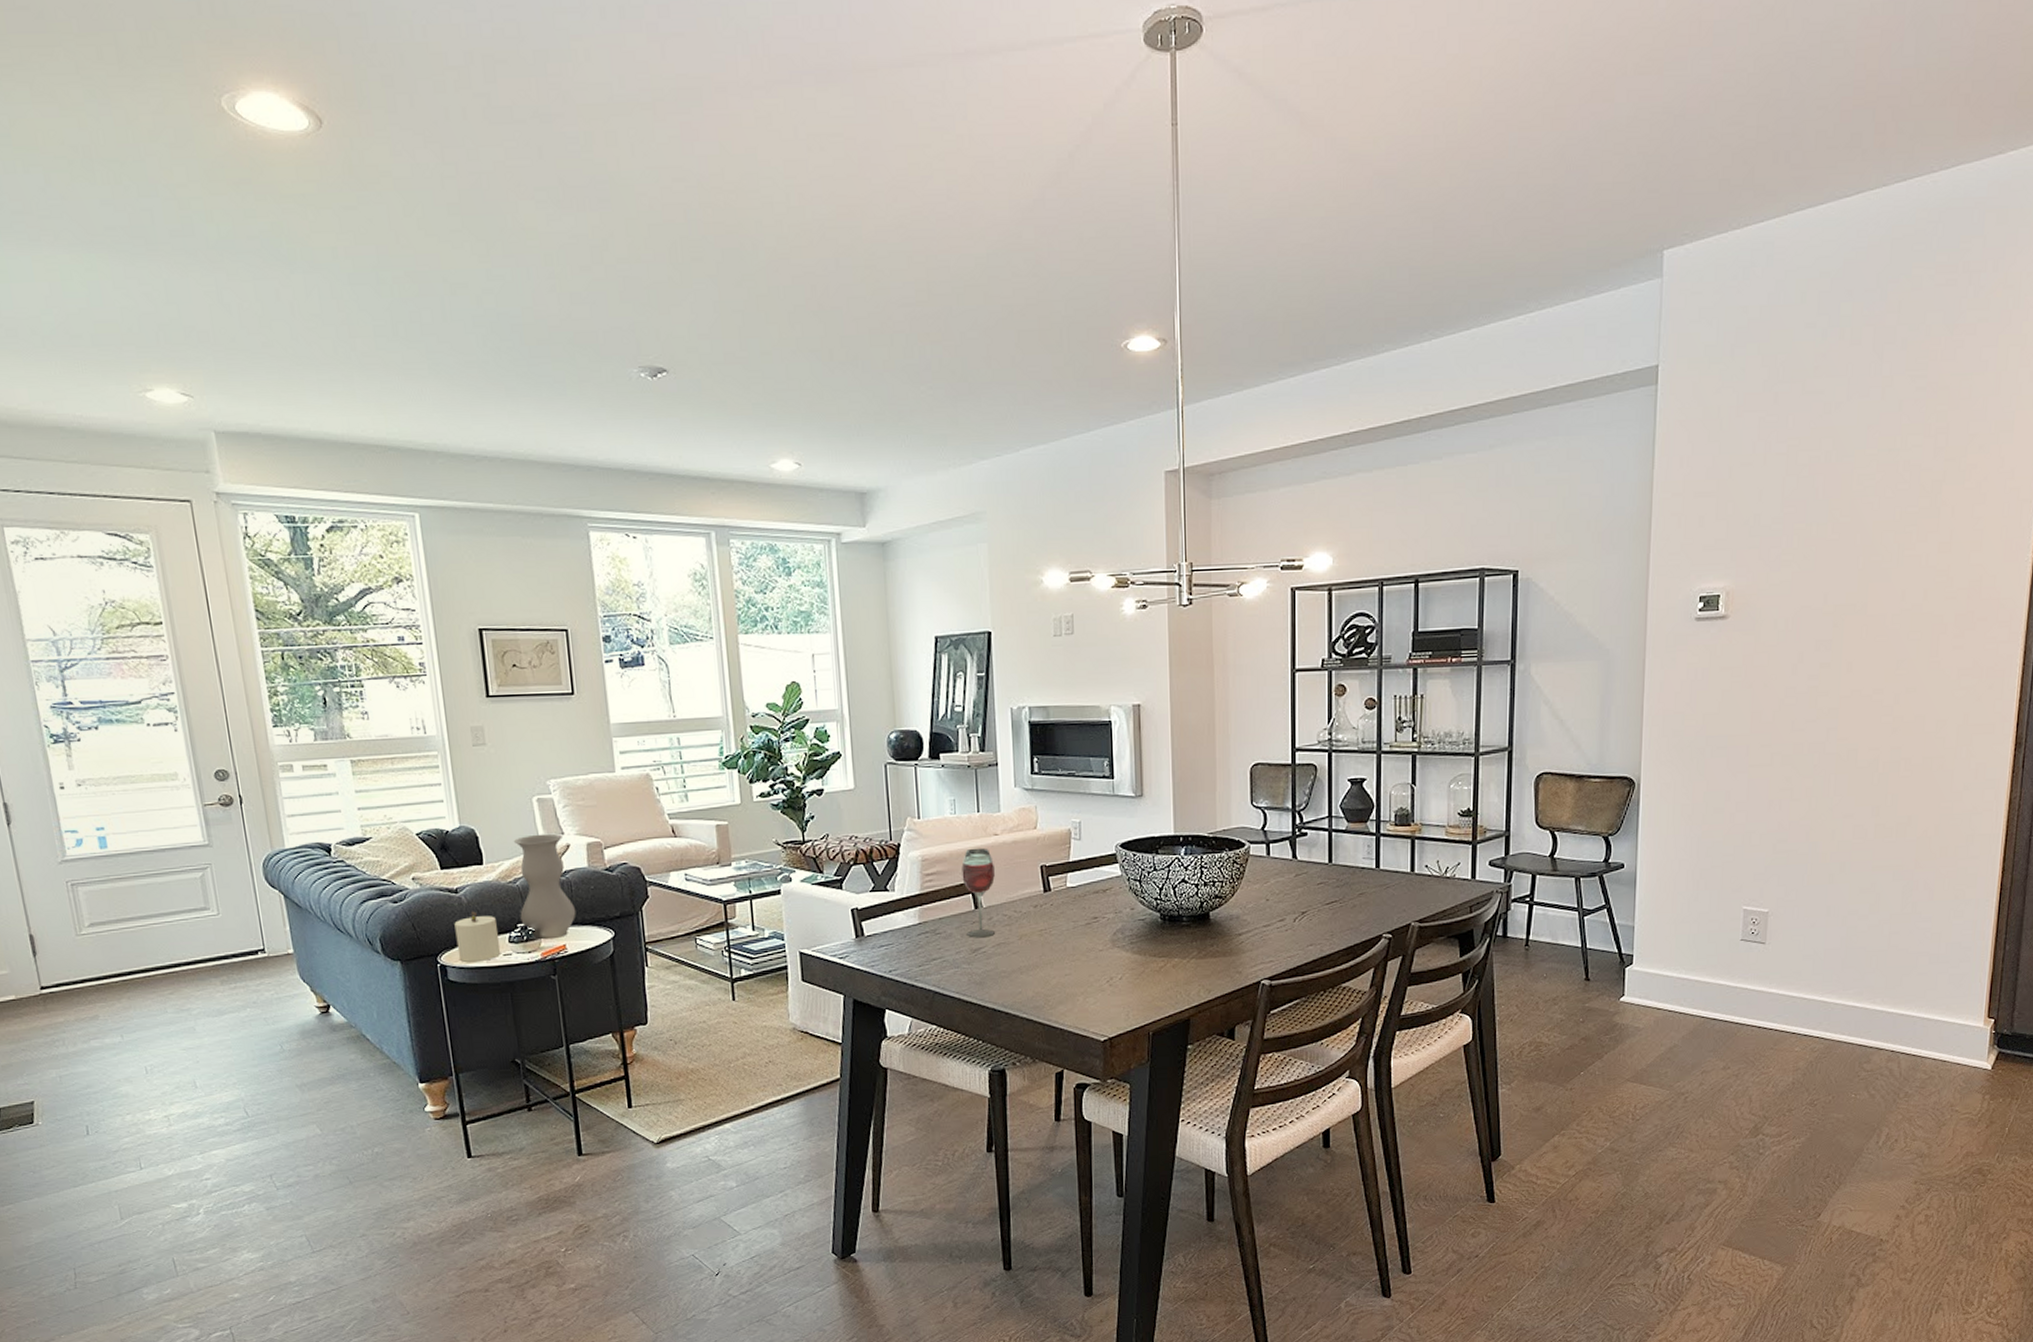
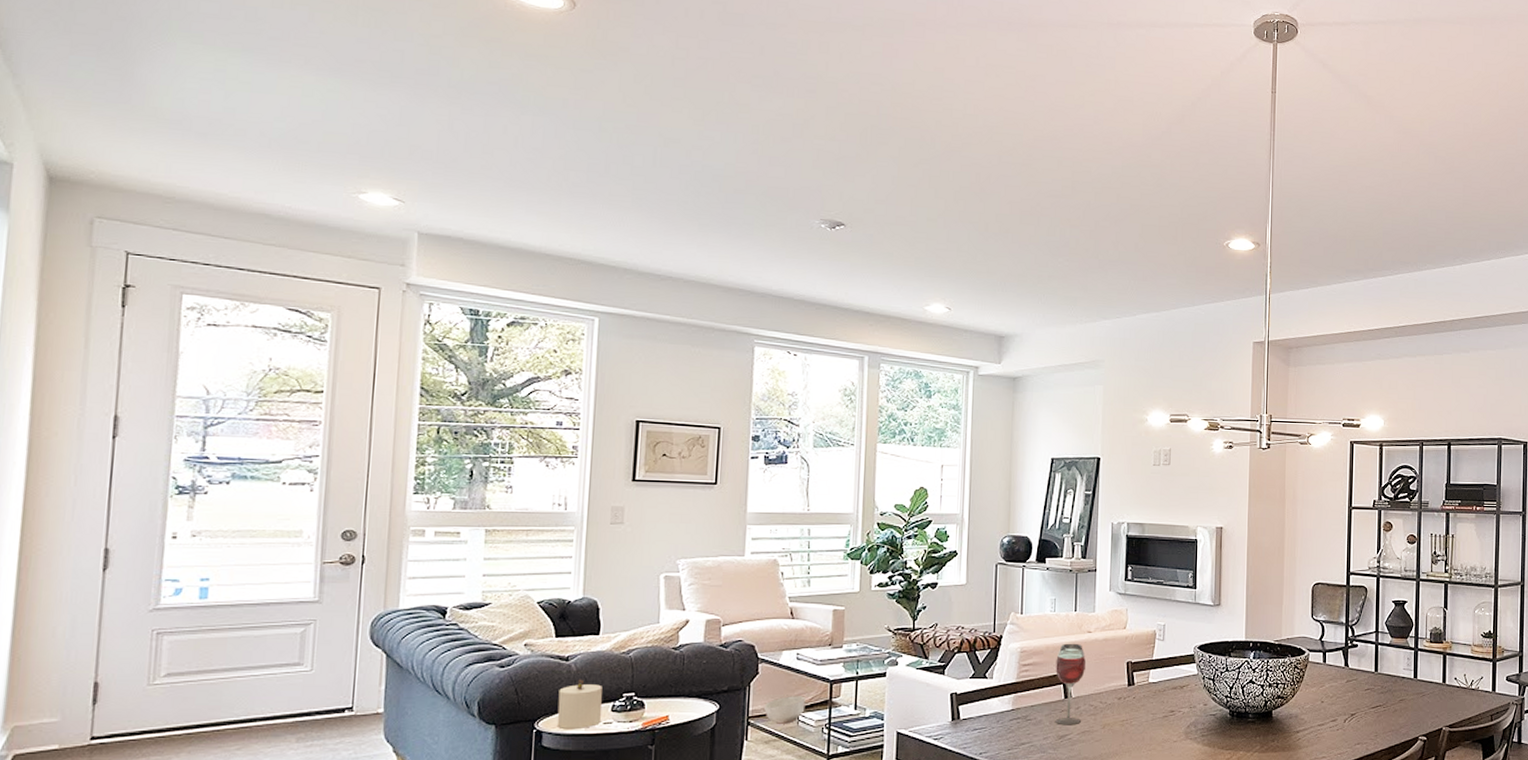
vase: present [513,833,576,940] -> none [627,609,685,710]
bowl: none [658,918,702,949] -> present [763,696,806,724]

